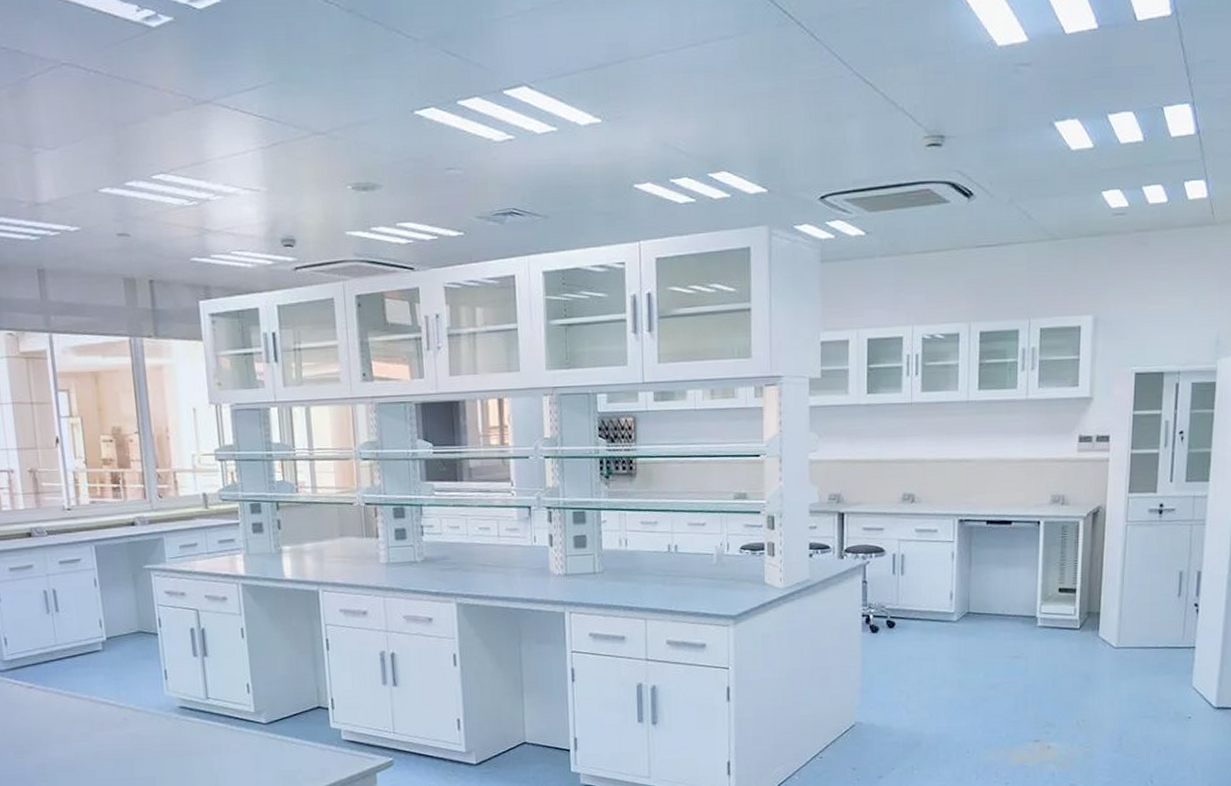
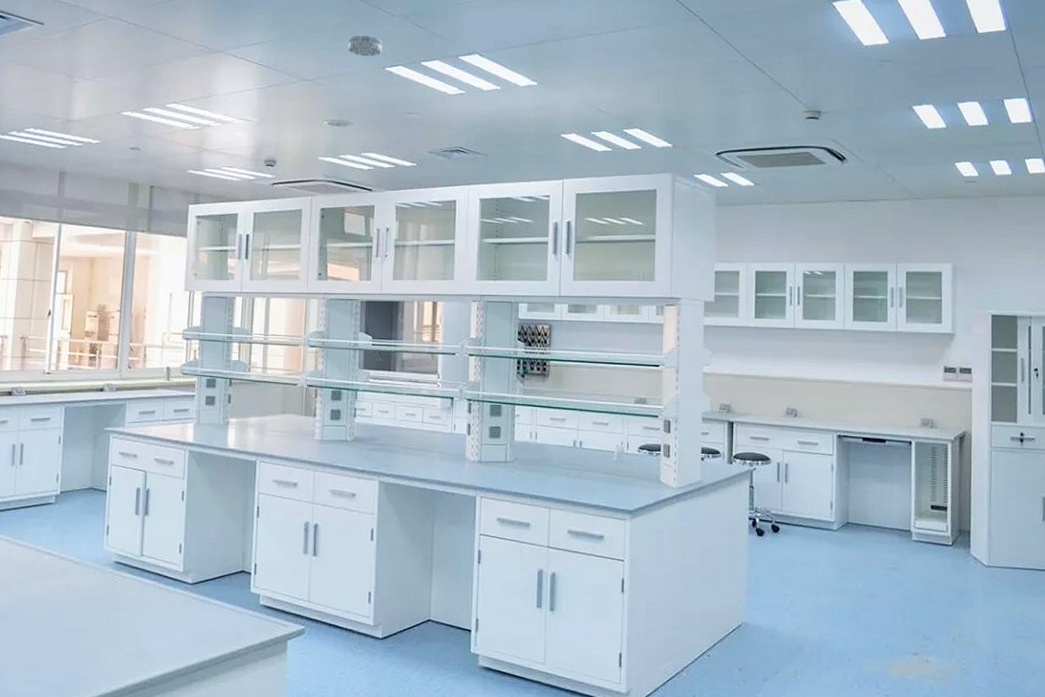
smoke detector: none [365,68,408,98] -> present [348,34,382,57]

